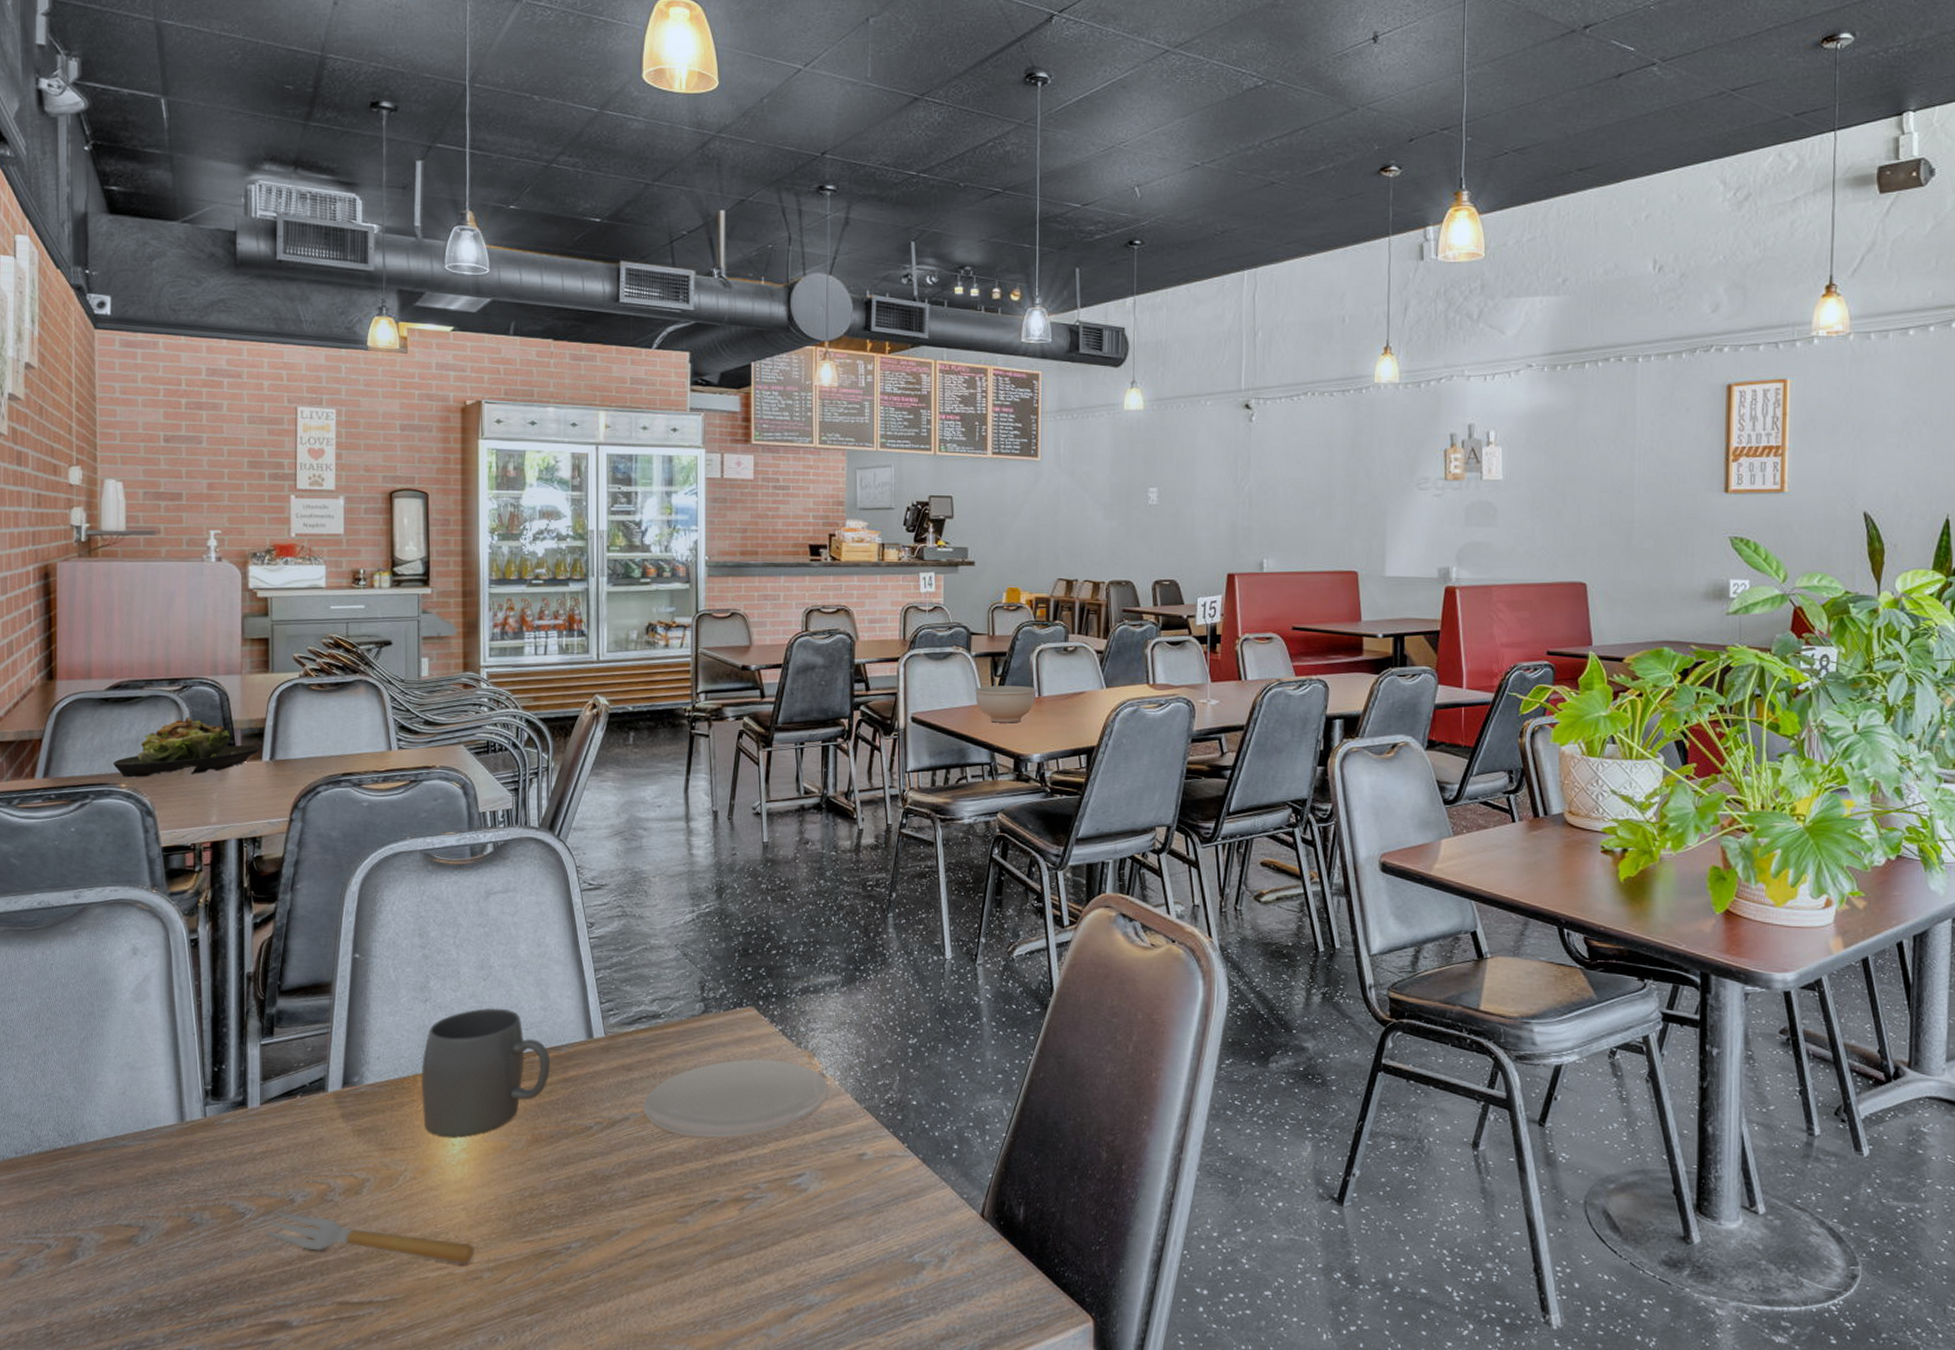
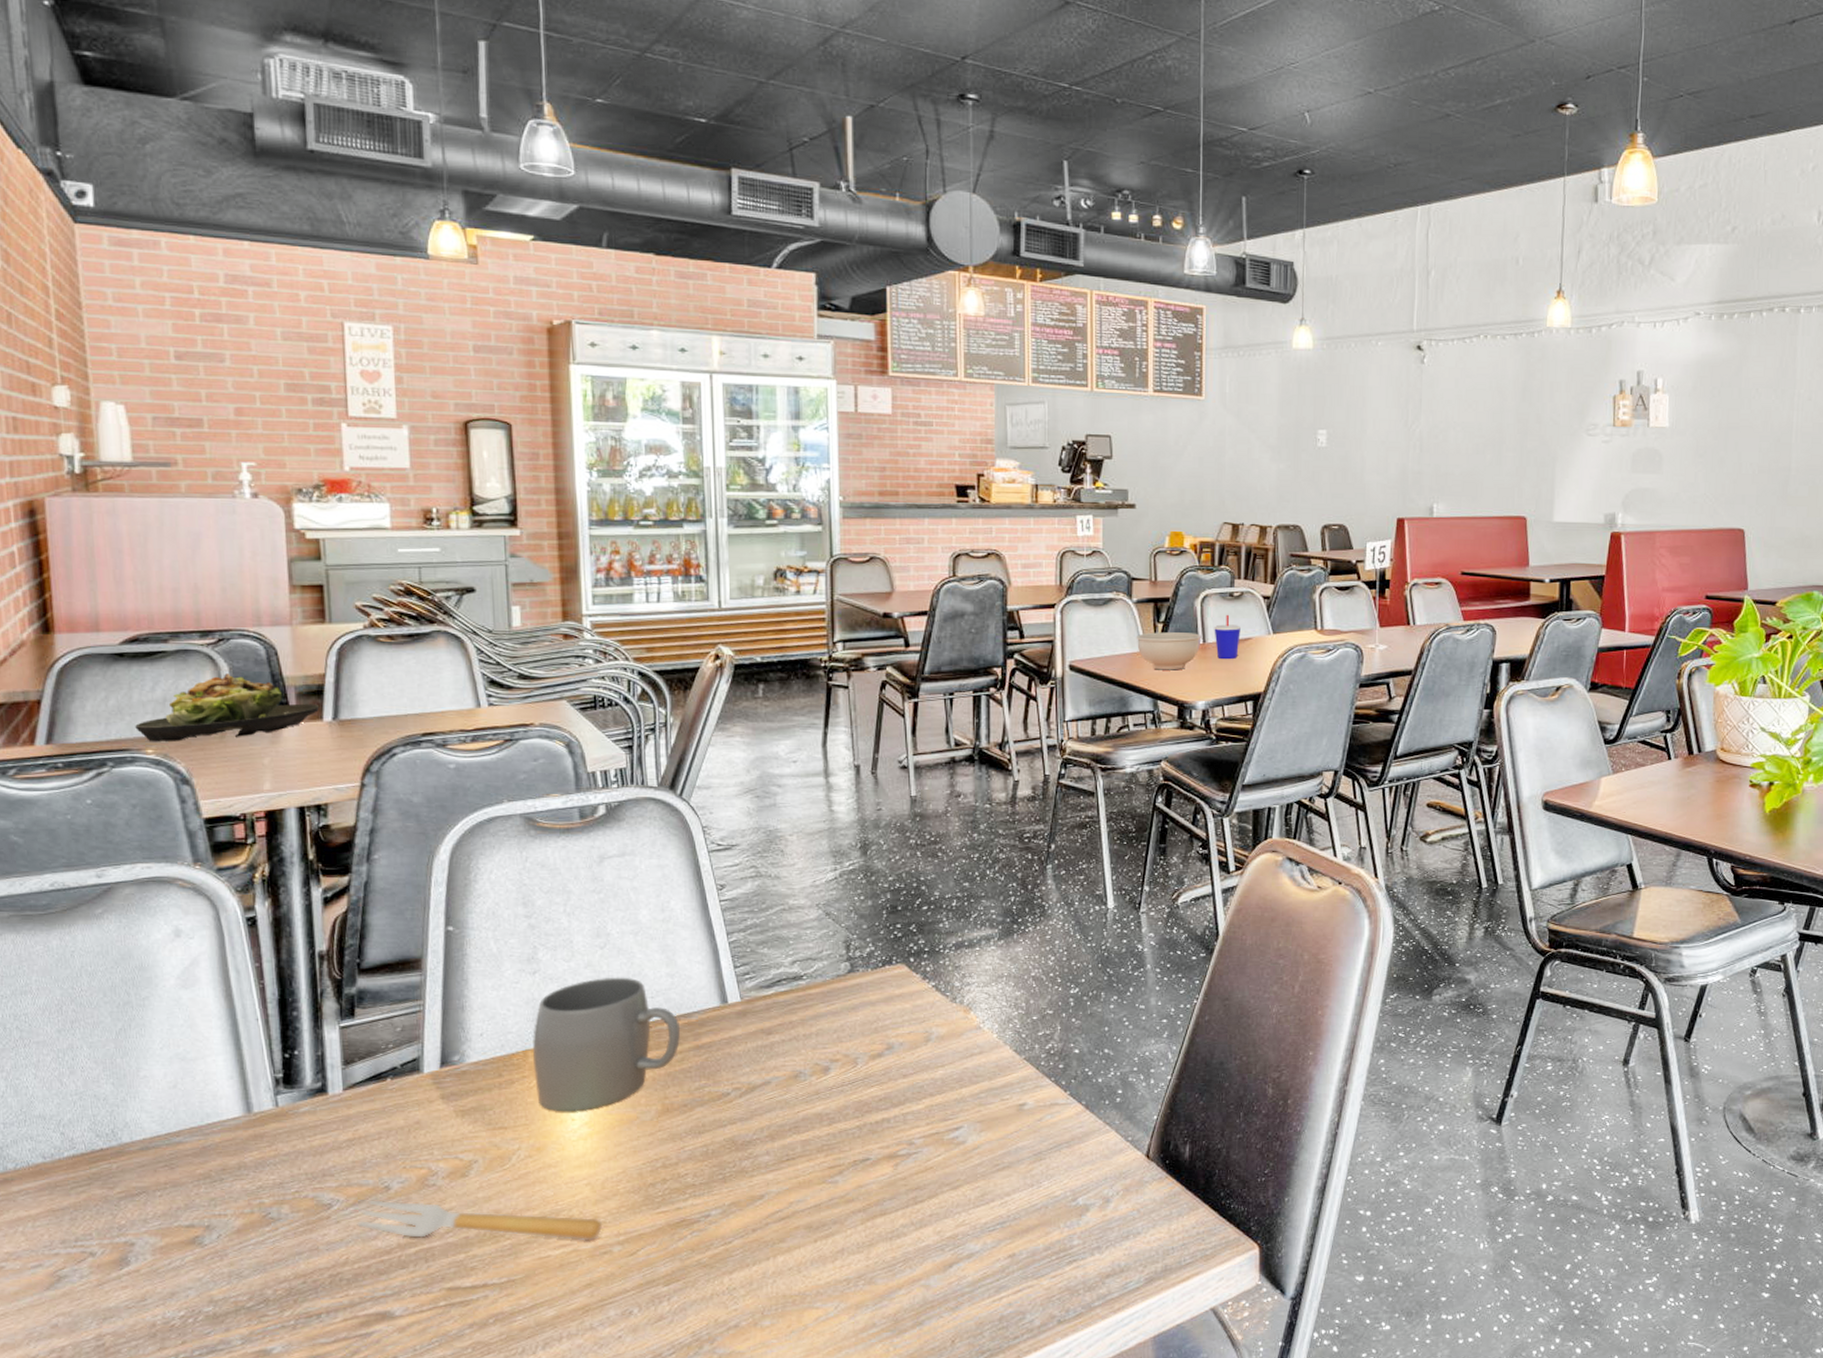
plate: present [643,1059,830,1140] -> none [786,1015,987,1099]
beverage cup: none [1049,668,1075,714] -> present [1214,614,1241,660]

